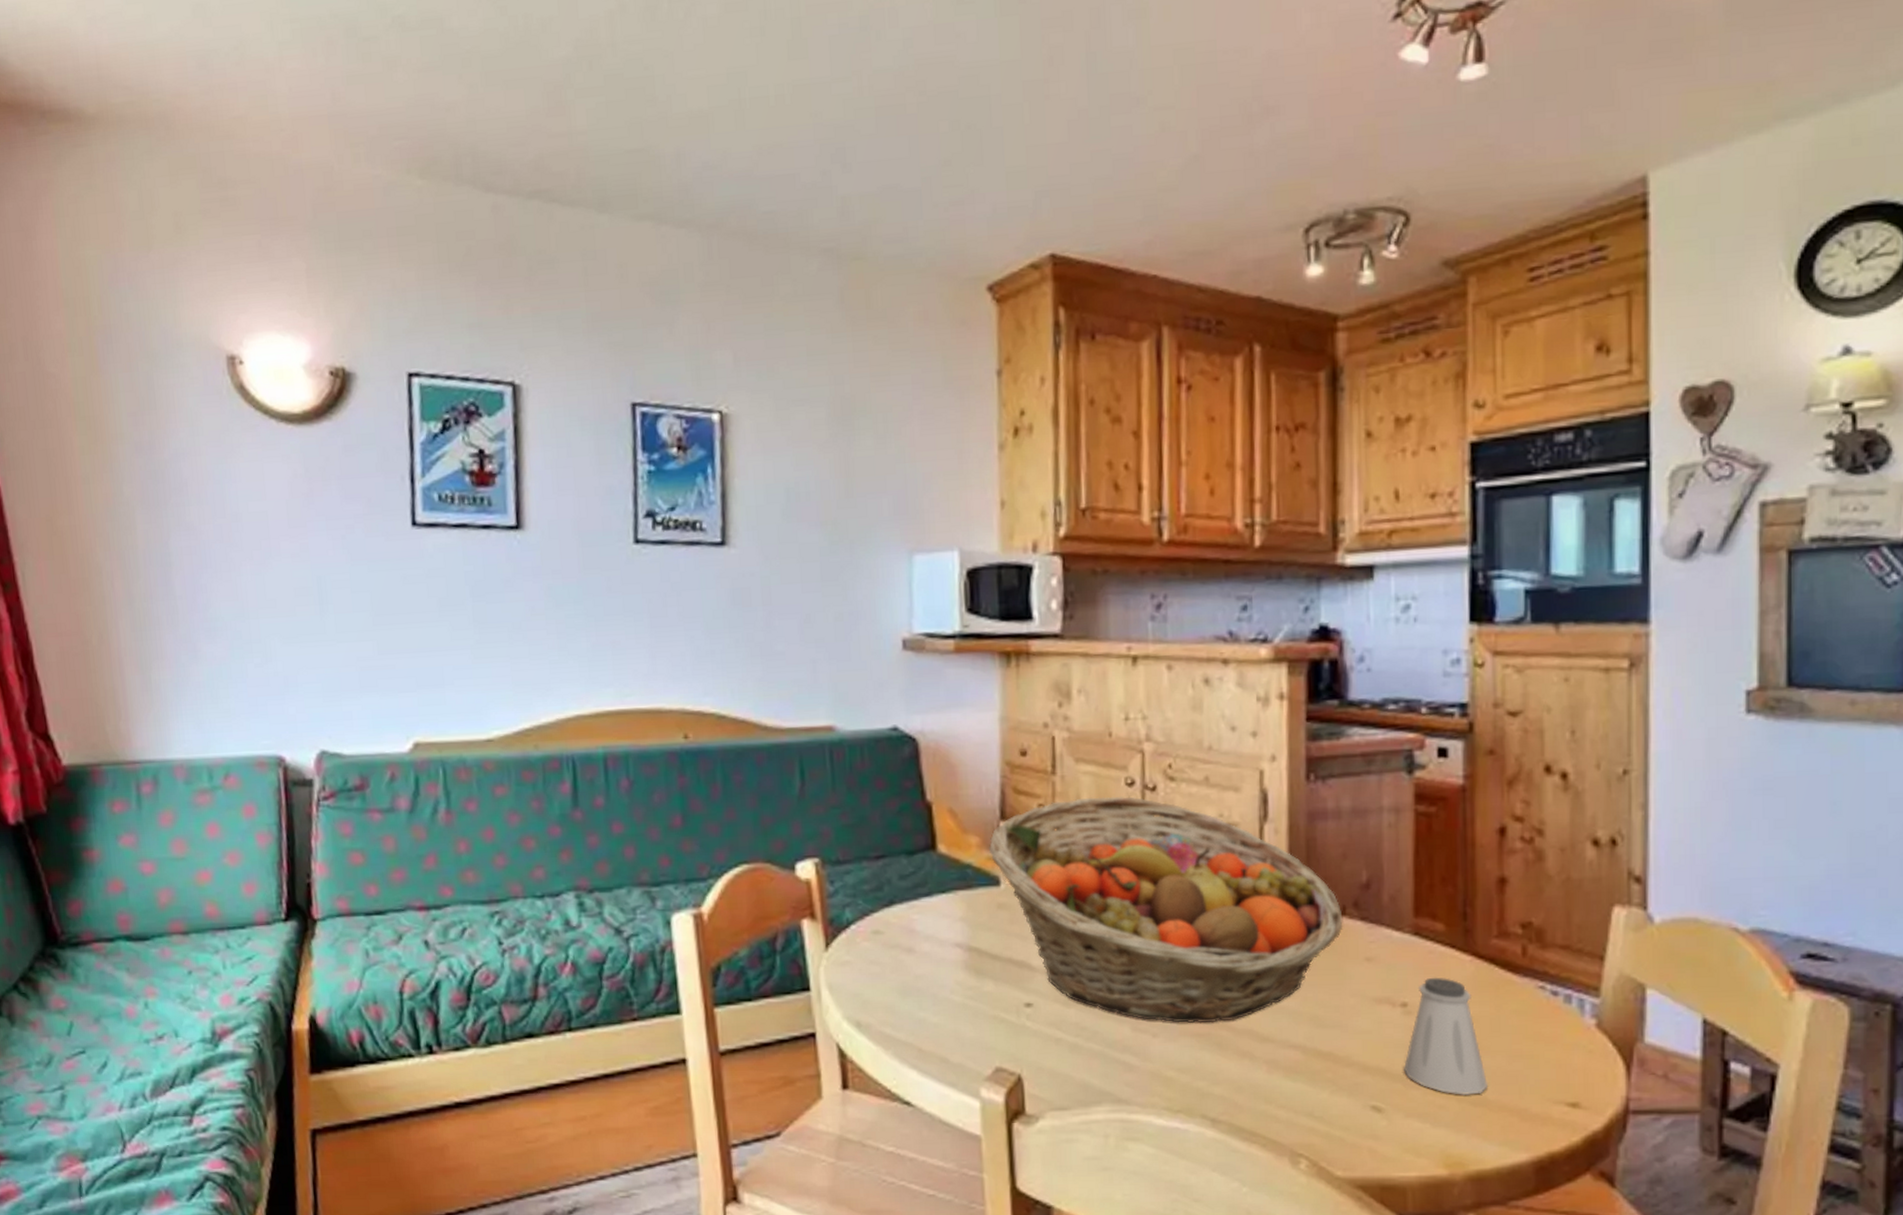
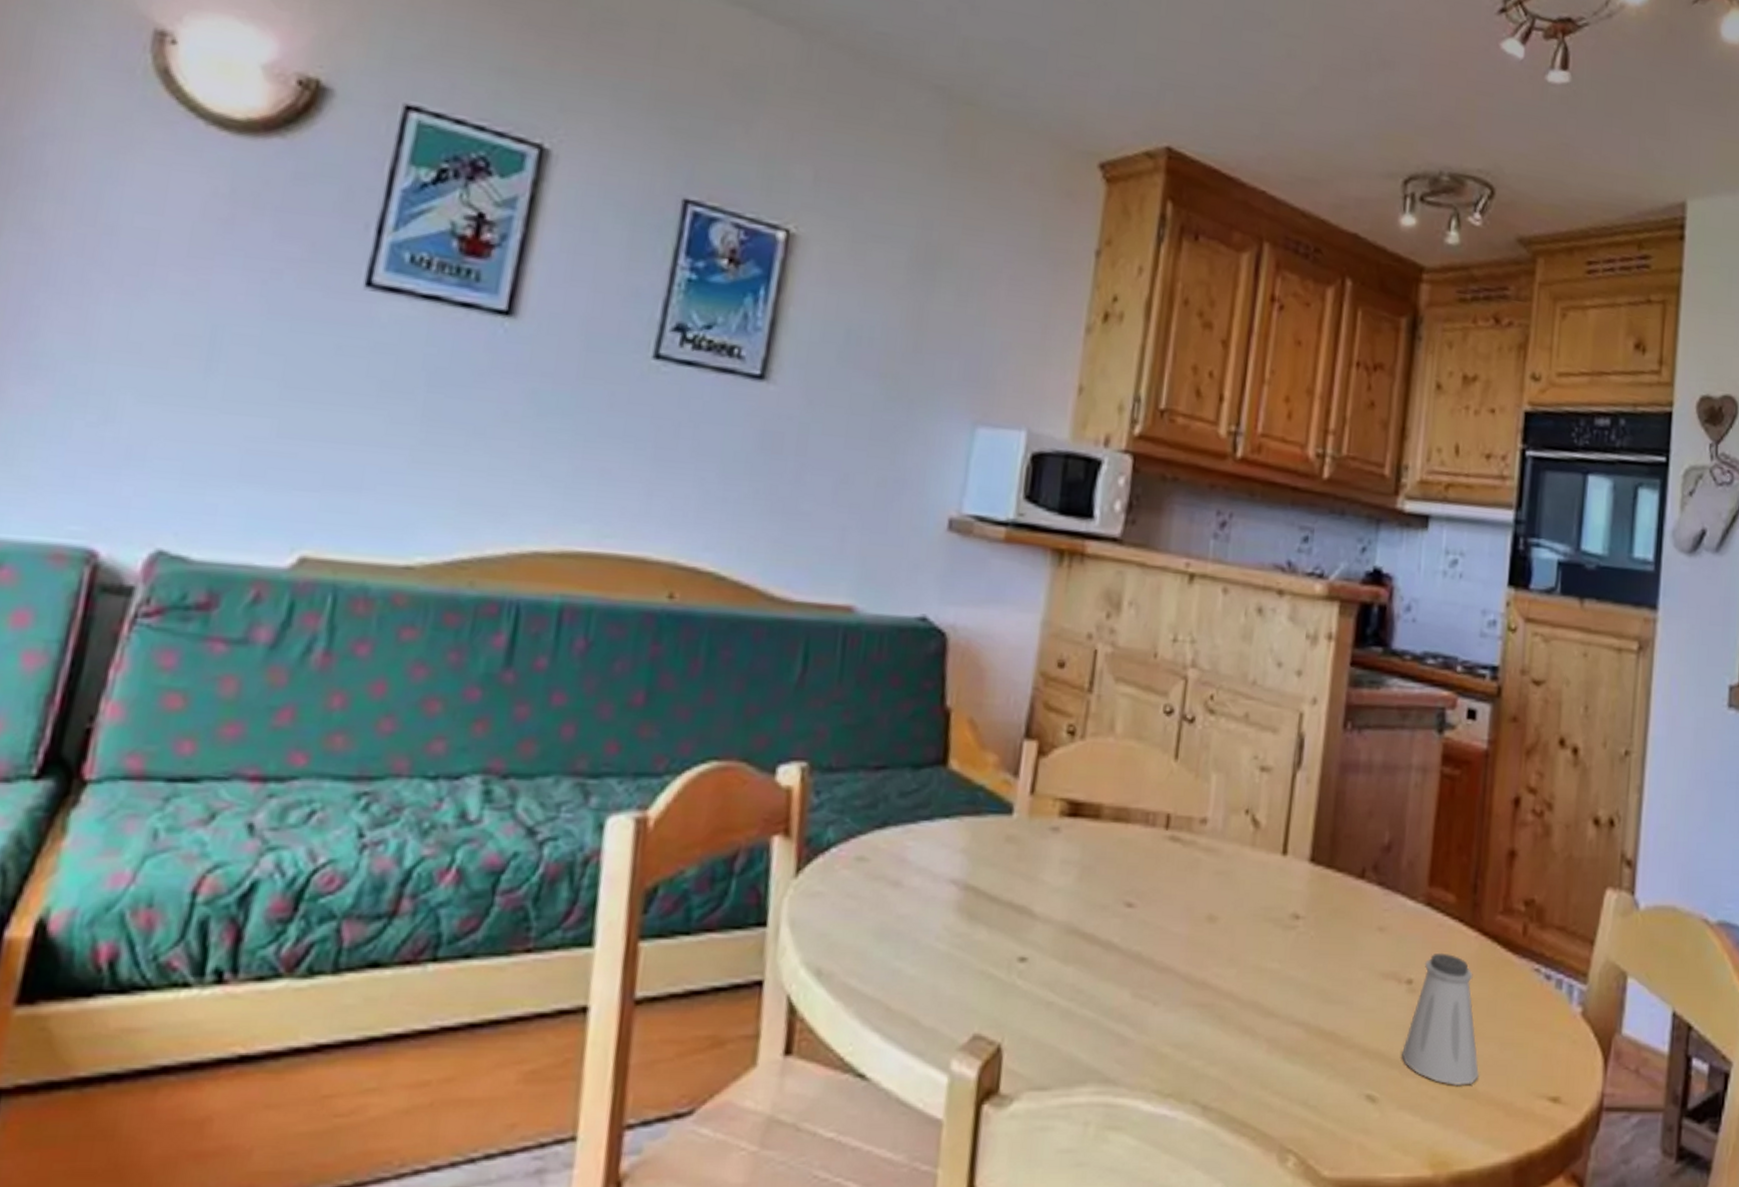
fruit basket: present [988,796,1343,1024] -> none [1006,722,1362,992]

